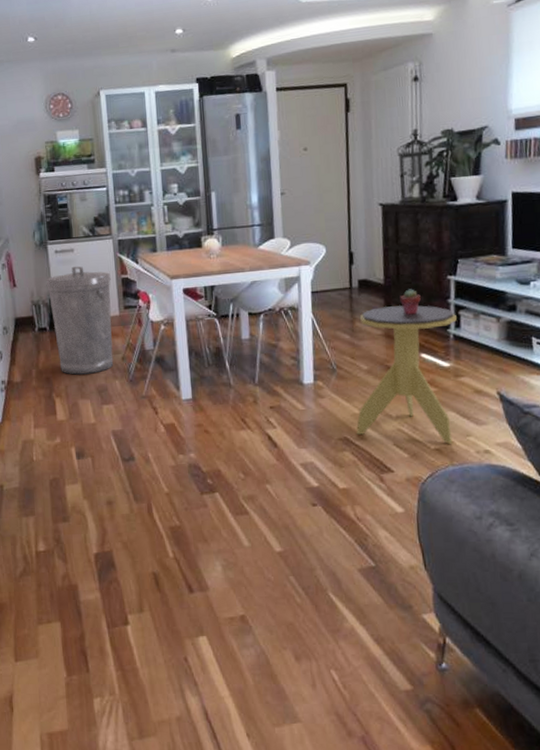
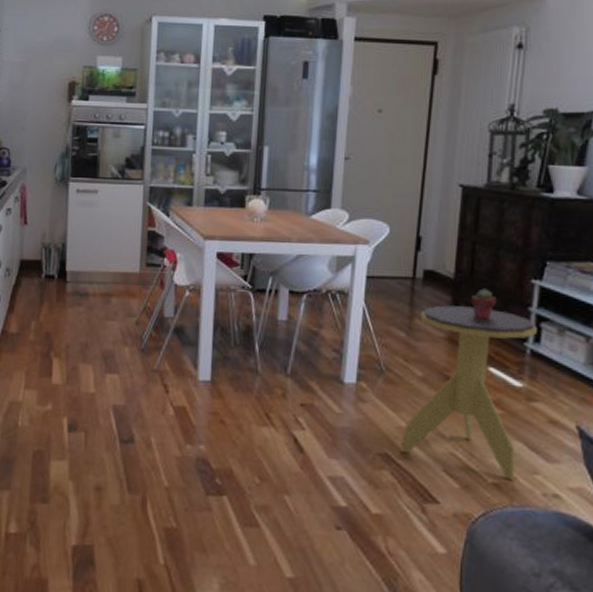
trash can: present [46,266,114,375] -> none [61,210,136,336]

